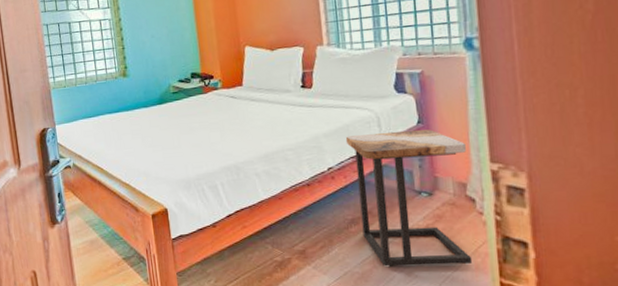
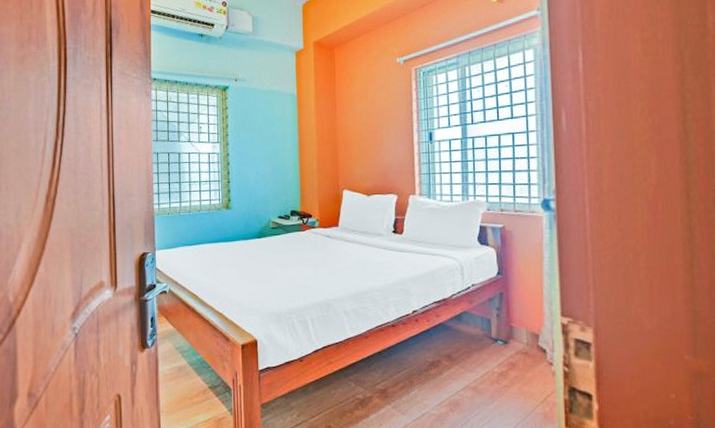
side table: present [345,129,473,268] -> none [430,281,541,413]

